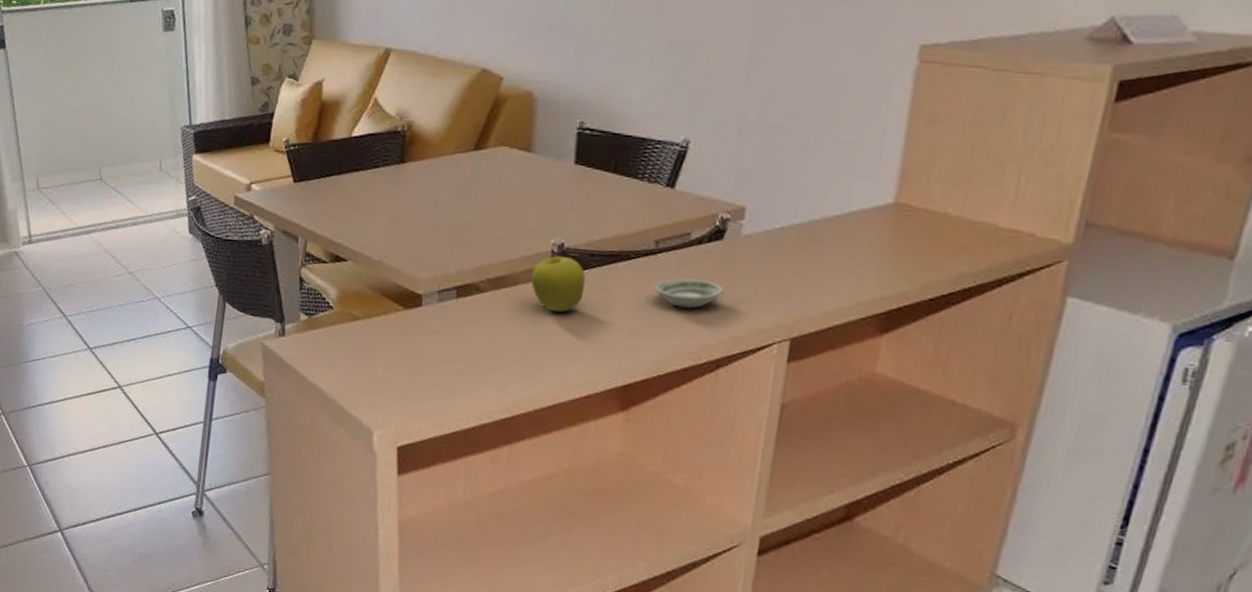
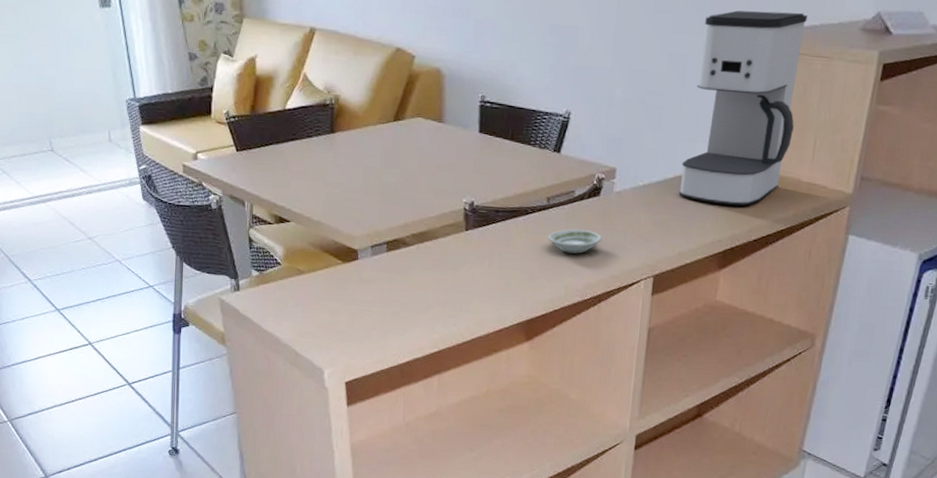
fruit: present [531,255,586,313] -> none [448,212,493,261]
coffee maker: none [827,19,1010,256] -> present [678,10,807,206]

